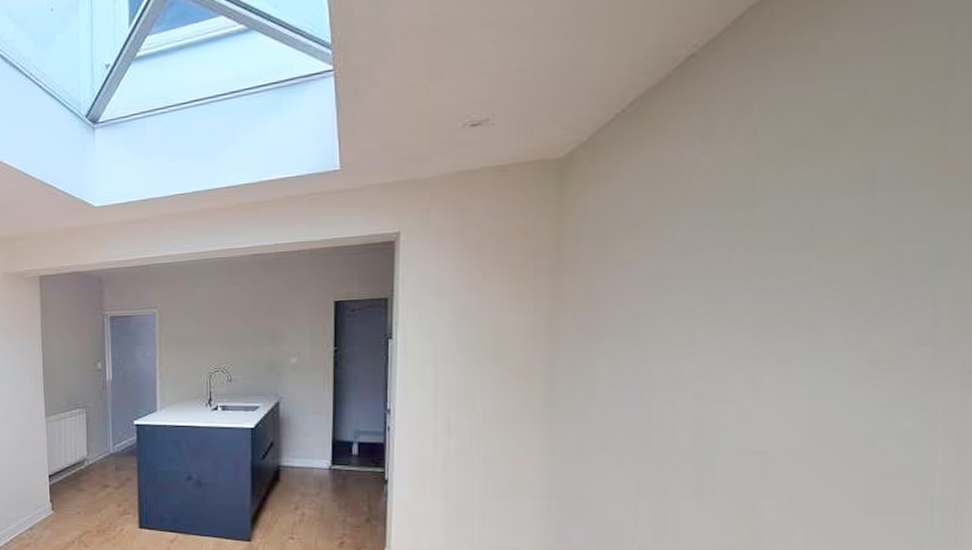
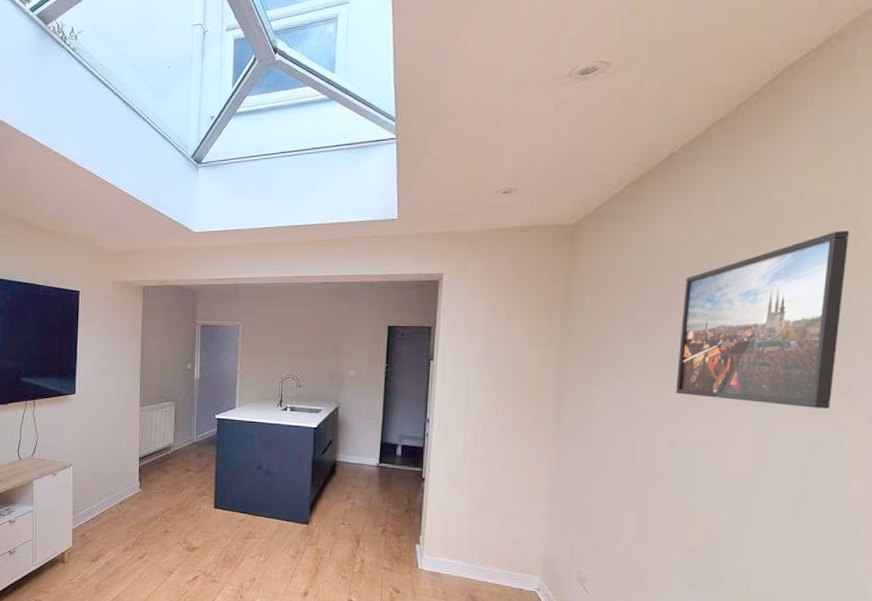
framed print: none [702,134,934,365] -> present [676,231,850,409]

